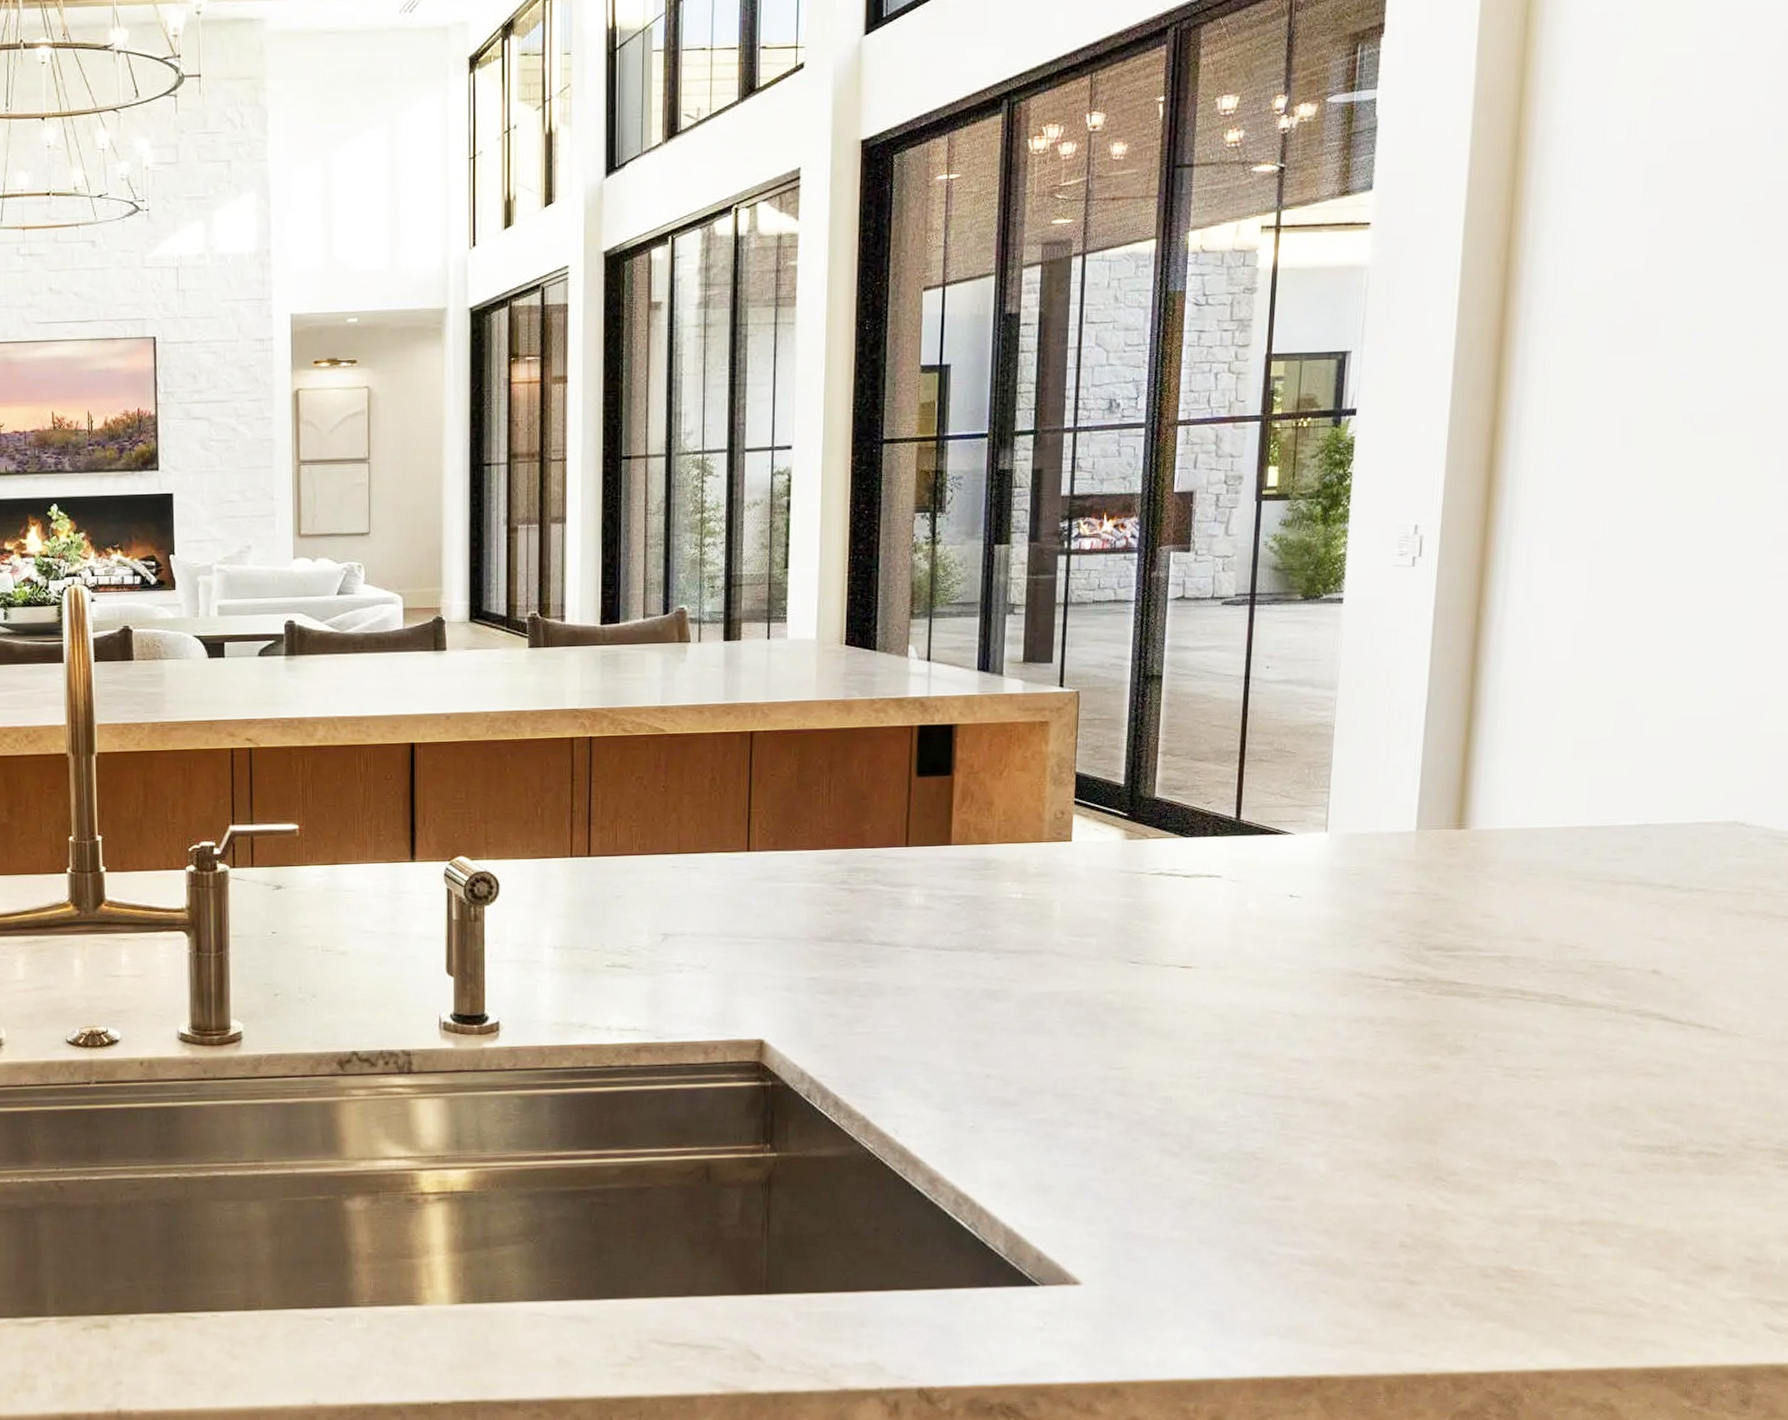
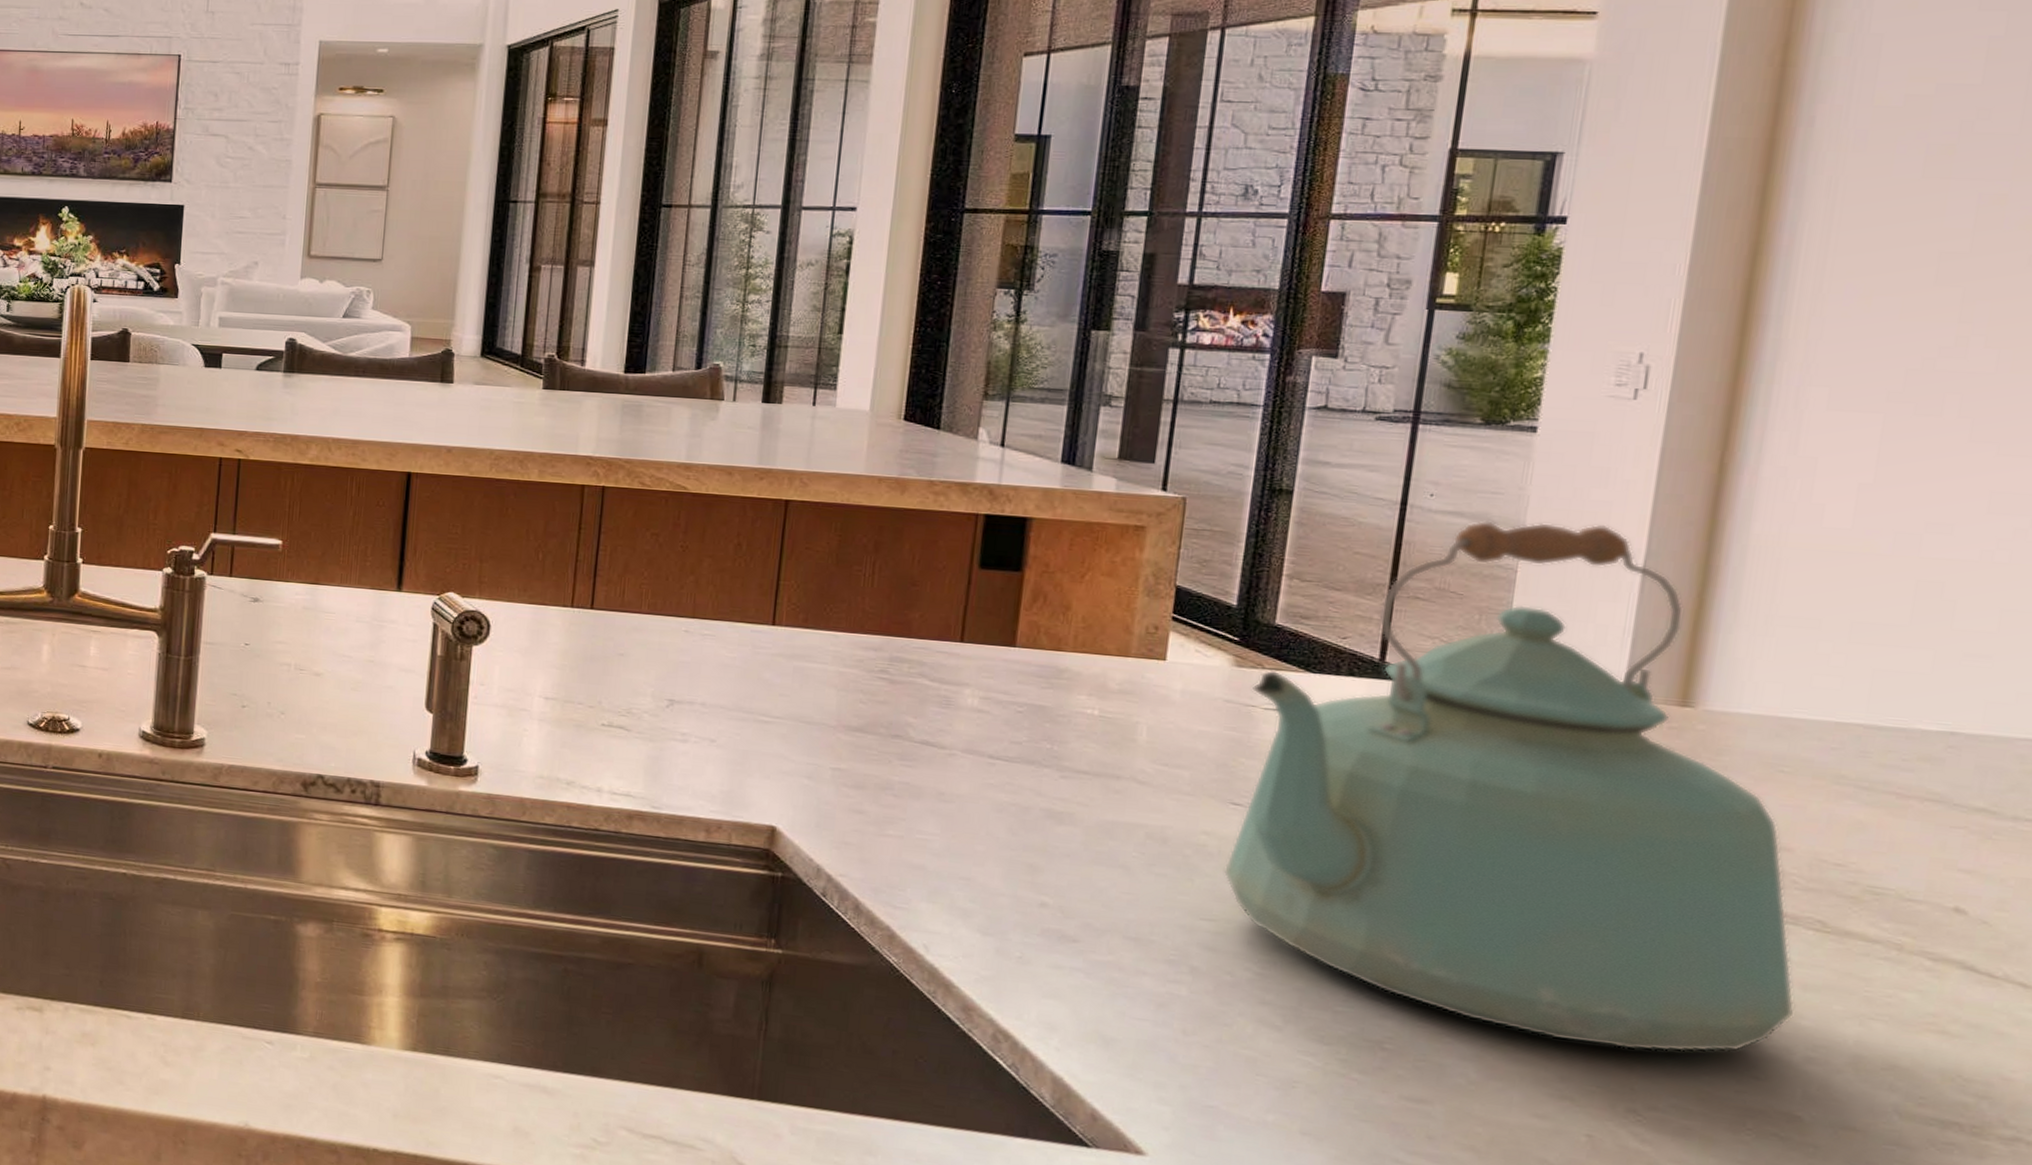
kettle: none [1127,678,1548,1128] -> present [1223,520,1795,1052]

